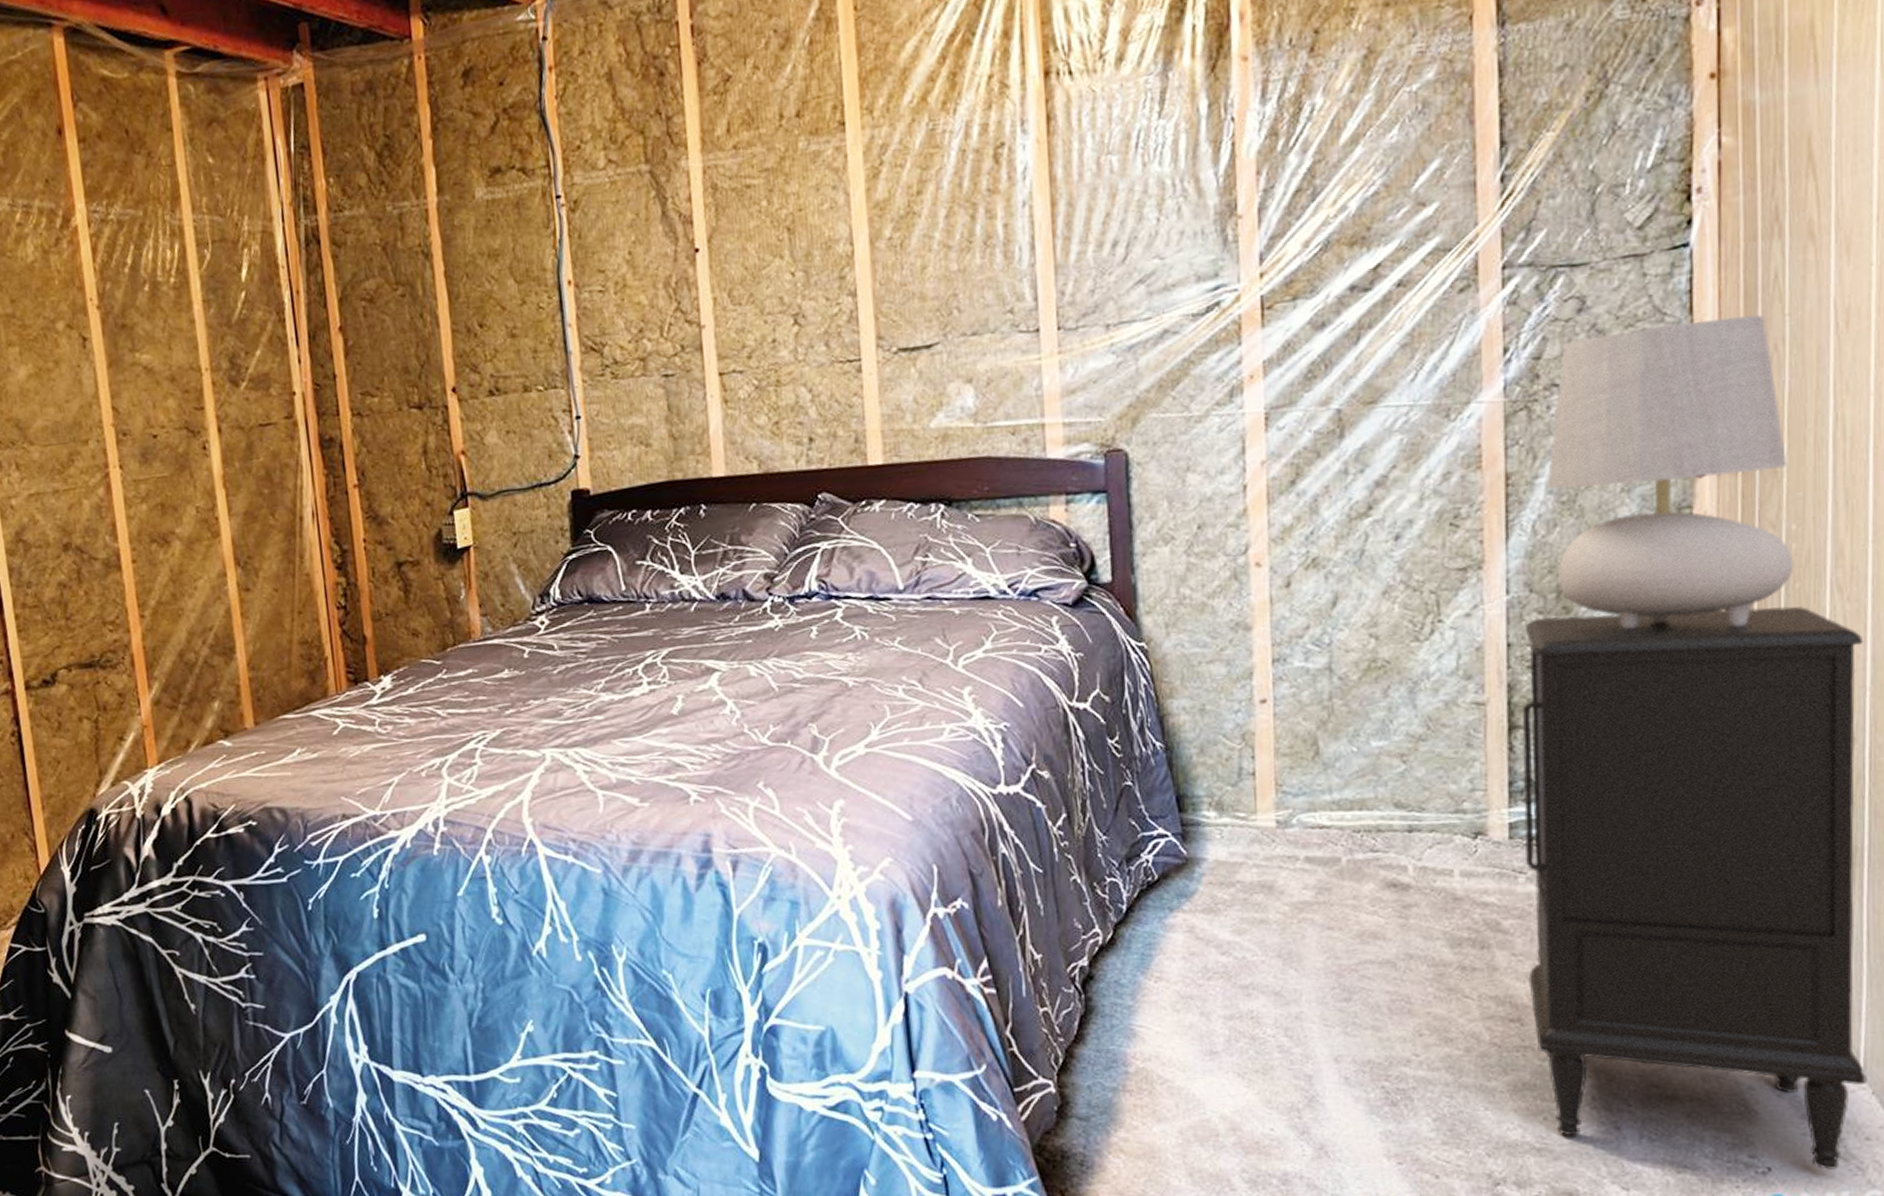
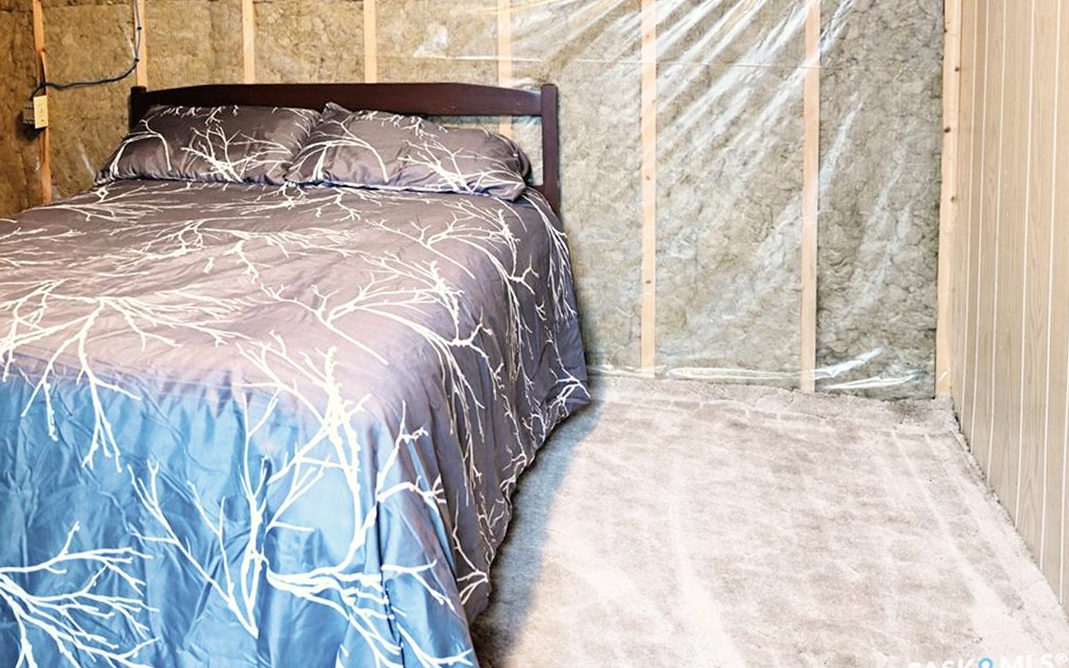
nightstand: present [1522,606,1867,1170] -> none [825,229,1048,639]
table lamp: present [1546,314,1794,629] -> none [846,18,1006,242]

